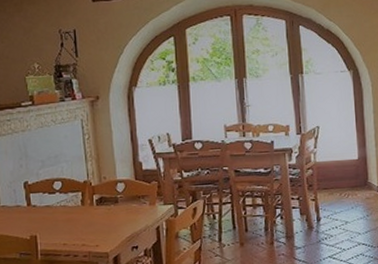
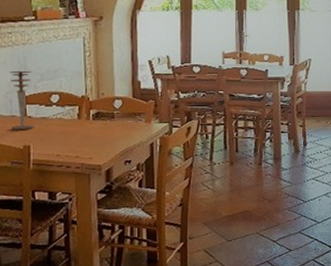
candlestick: none [11,158,39,221] -> present [10,70,34,131]

